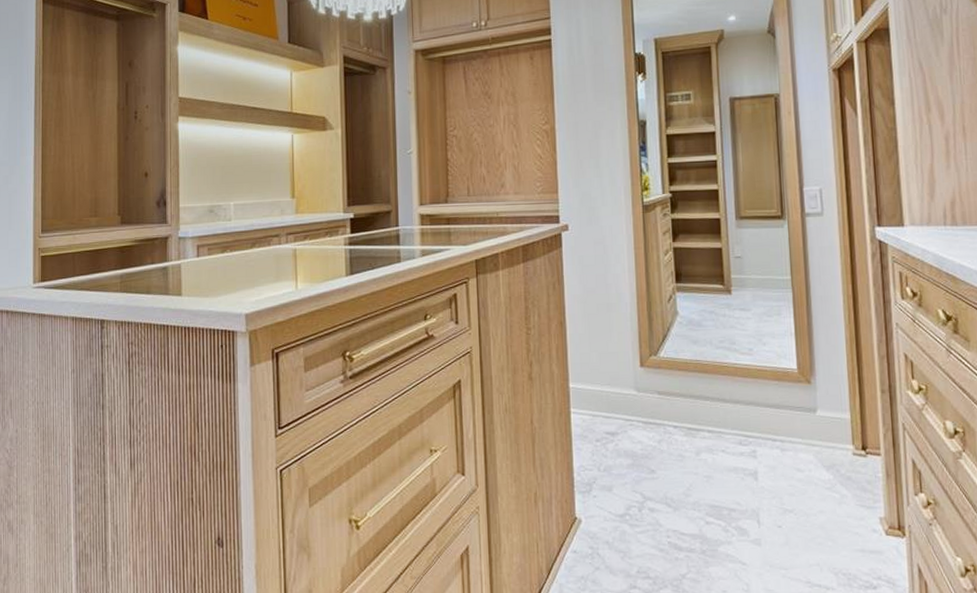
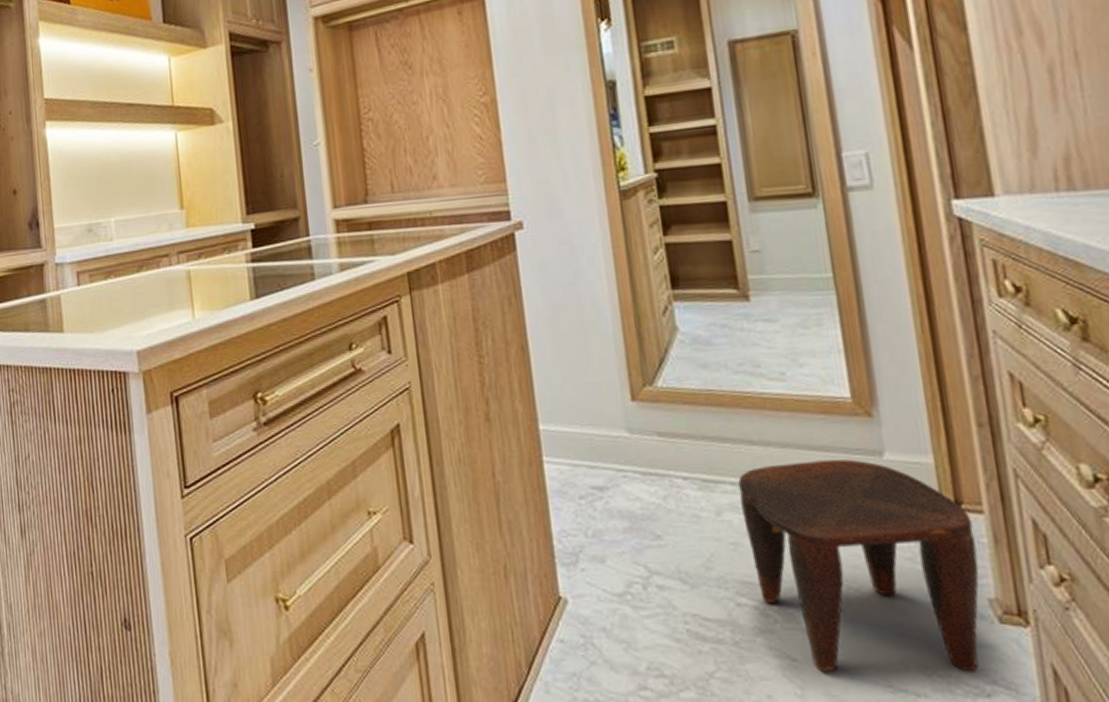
stool: none [714,415,875,572] -> present [738,459,979,672]

